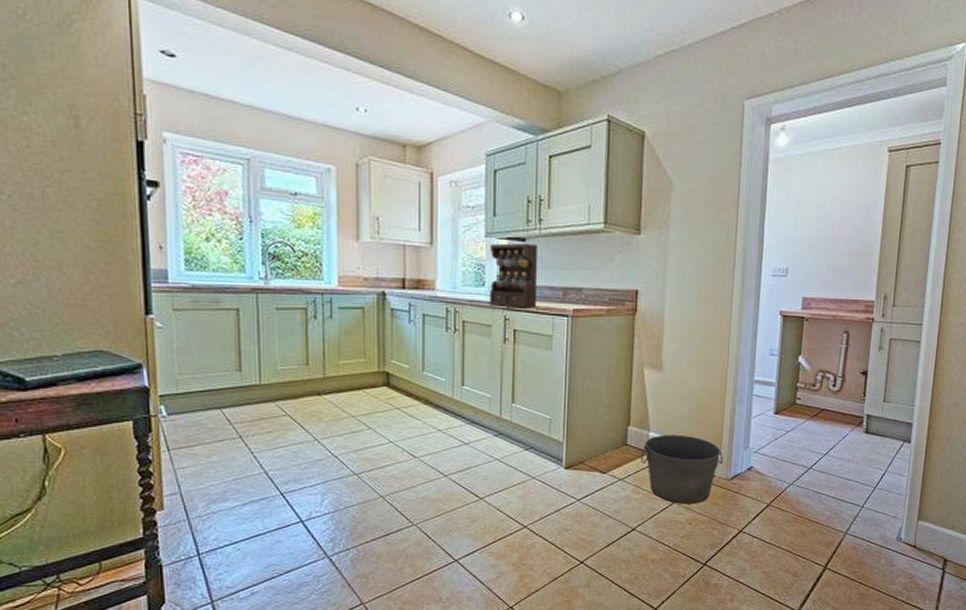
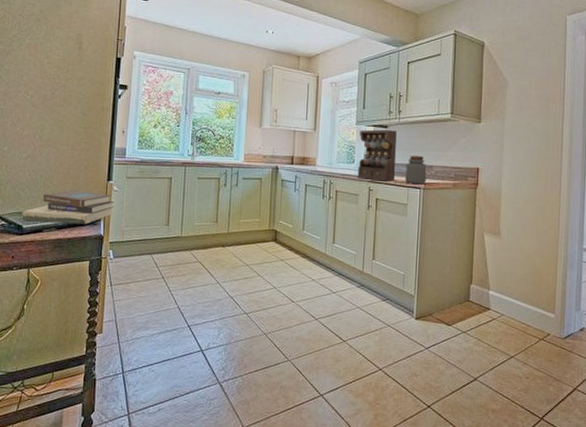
books: none [21,327,159,373] -> present [22,189,114,224]
jar: none [549,276,576,311] -> present [405,156,427,185]
pan: present [641,434,724,504] -> none [482,293,557,360]

